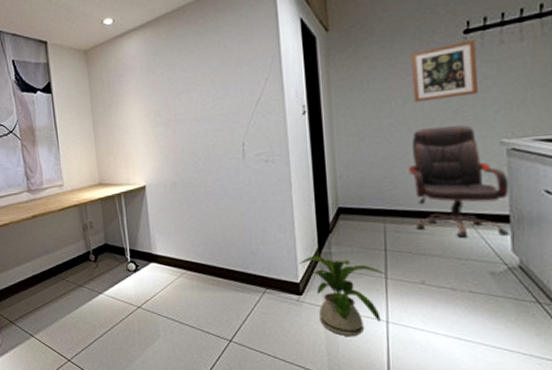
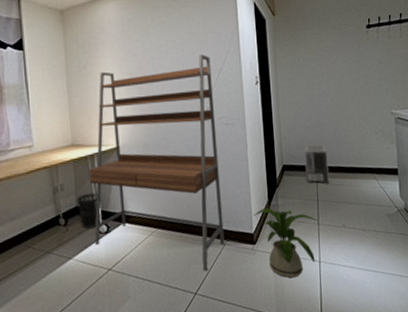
wastebasket: none [105,231,130,266] -> present [76,192,102,229]
shelving unit: none [116,84,264,319] -> present [88,54,225,272]
air purifier: none [368,183,402,232] -> present [304,144,329,184]
office chair: present [409,125,510,238] -> none [333,98,398,188]
wall art: present [411,39,478,102] -> none [333,33,376,78]

